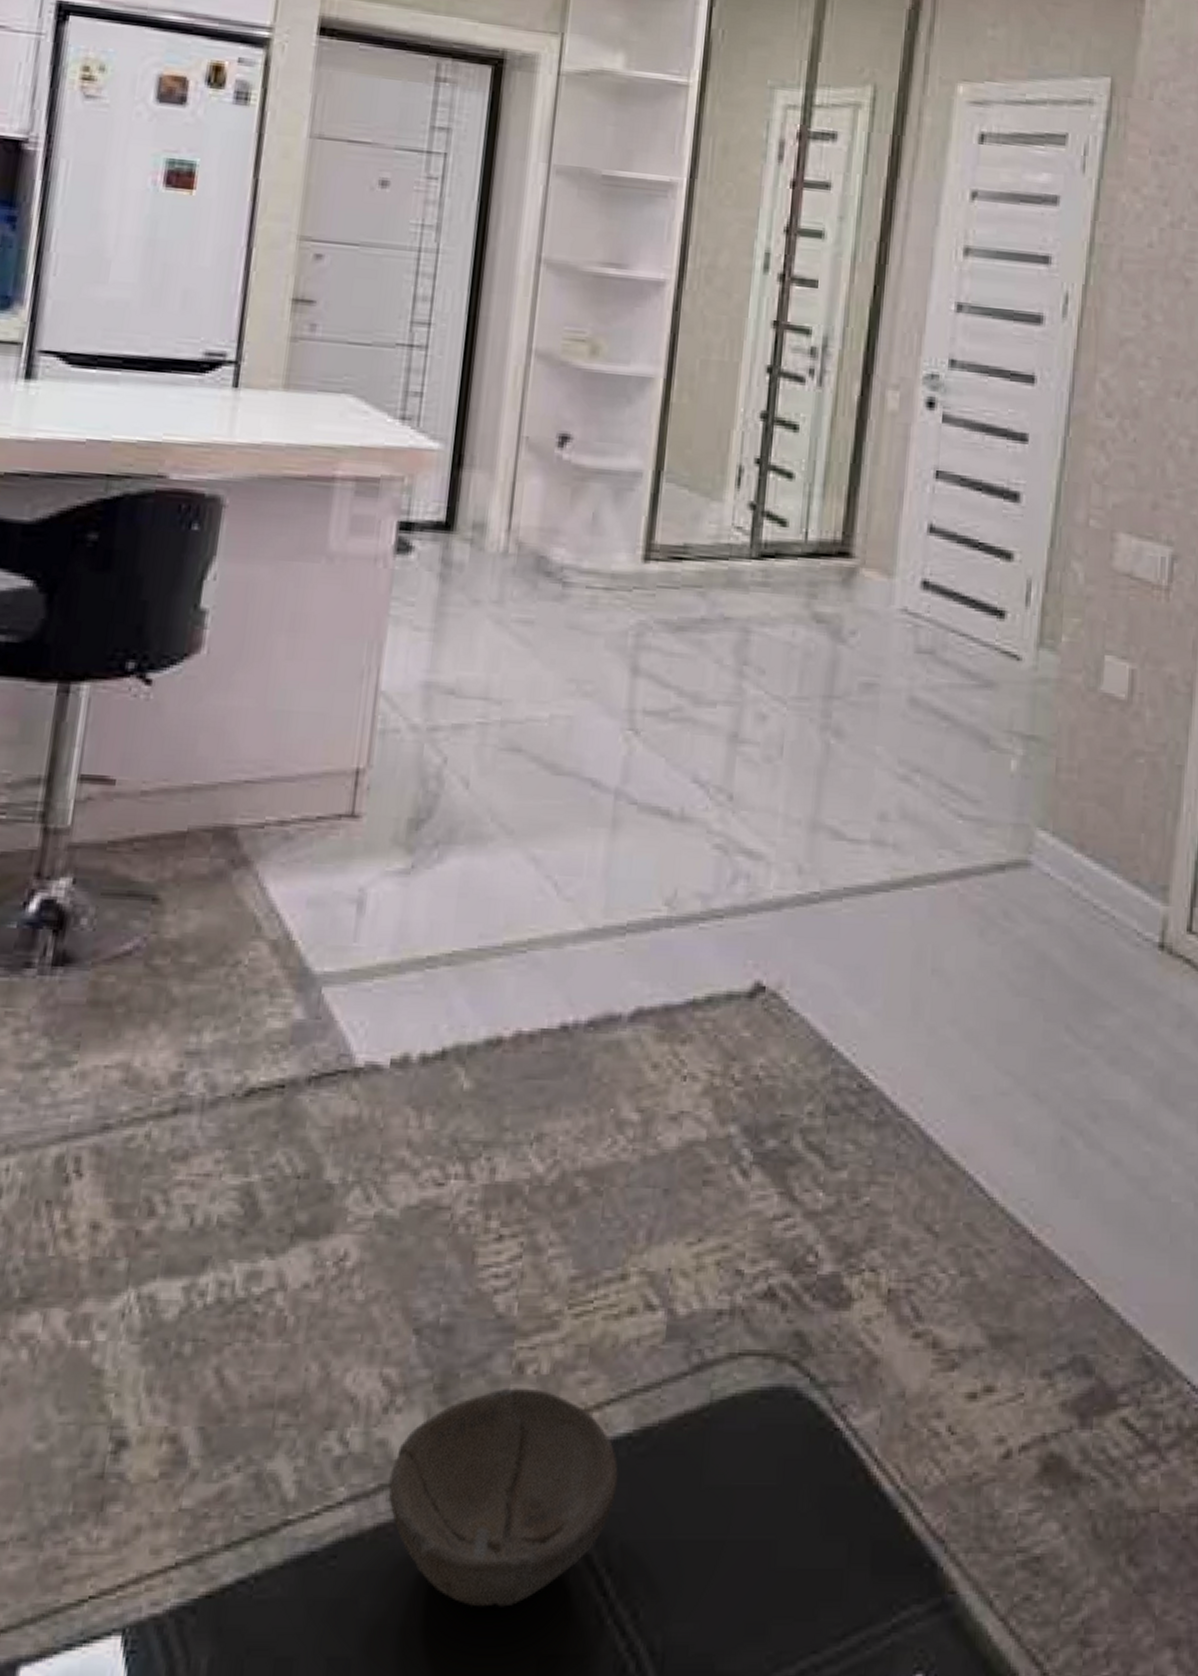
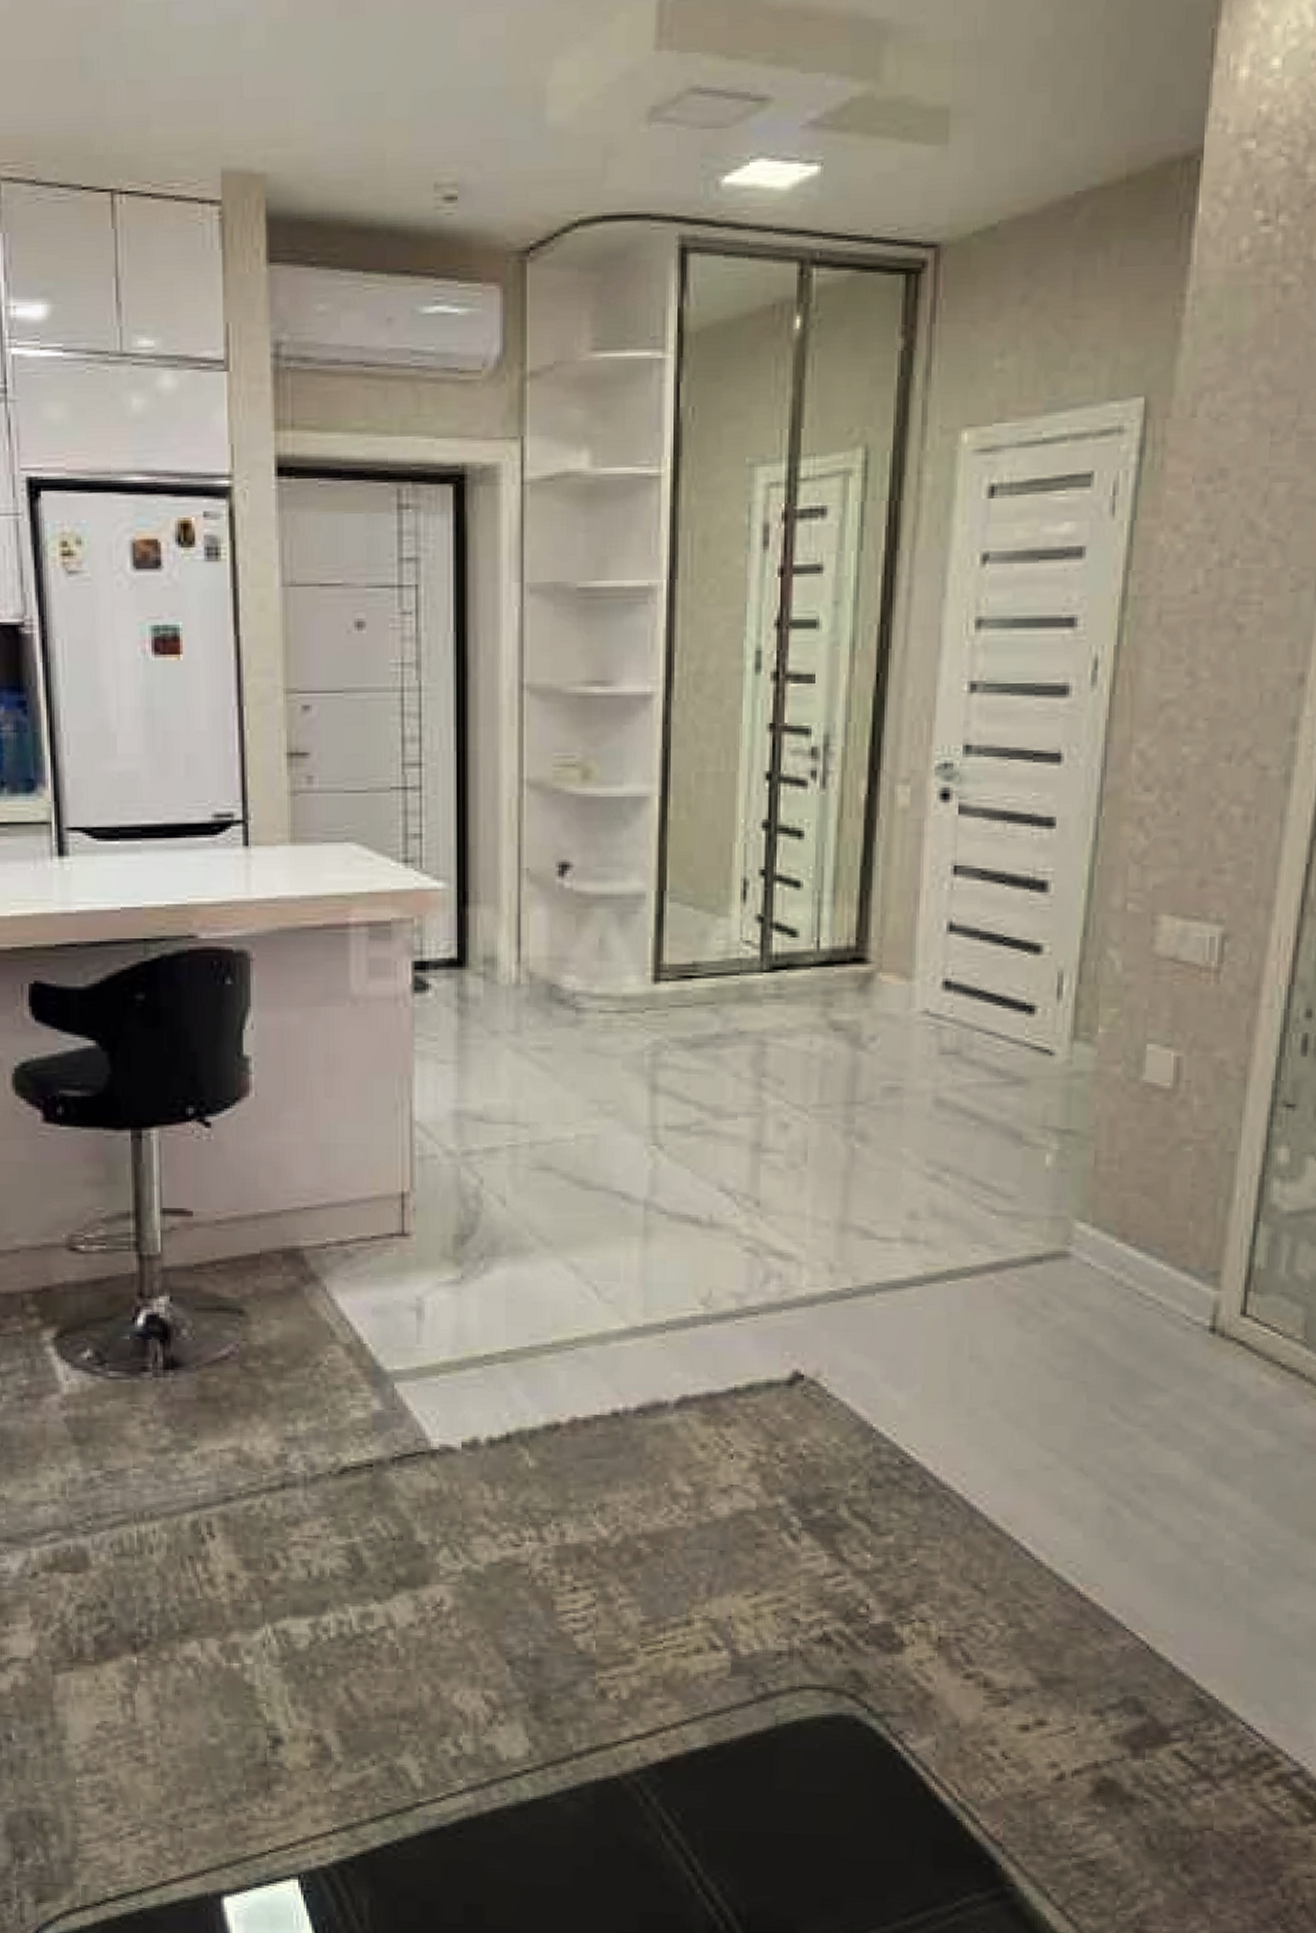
bowl: present [388,1387,619,1607] -> none [499,1708,698,1876]

